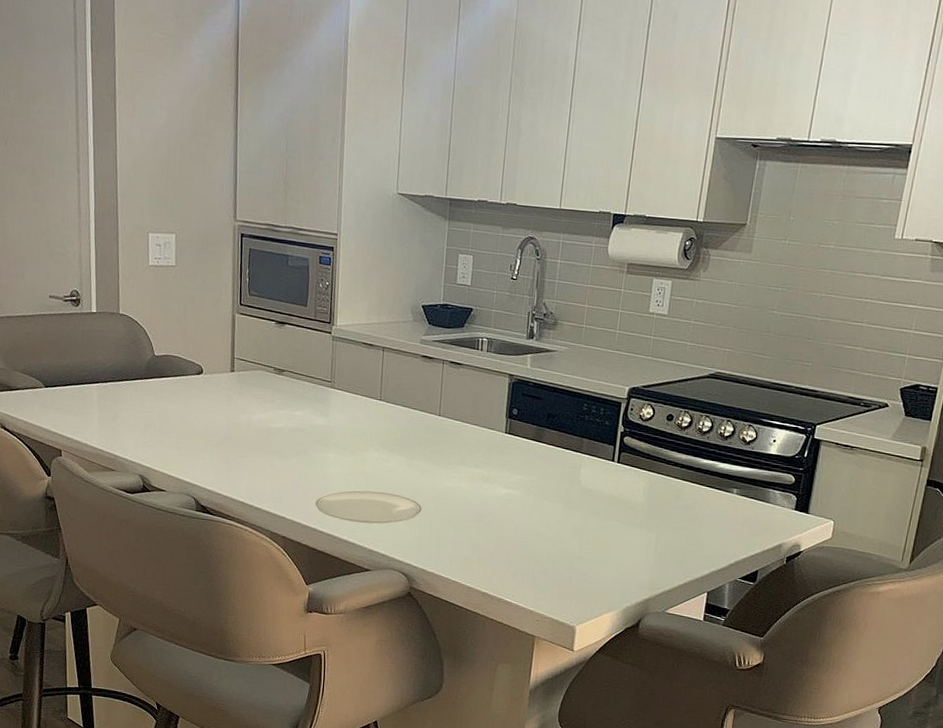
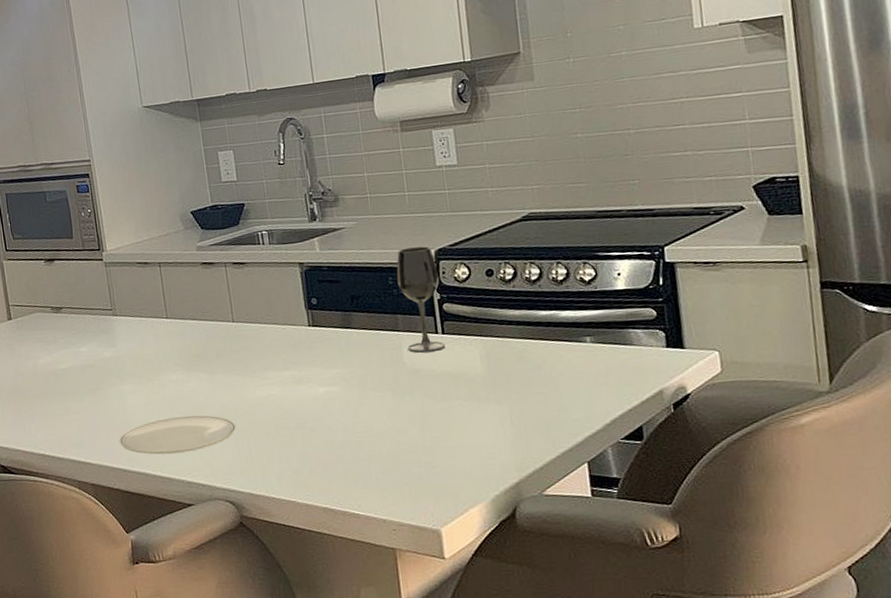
wine glass: none [585,380,628,477] -> present [396,246,445,353]

